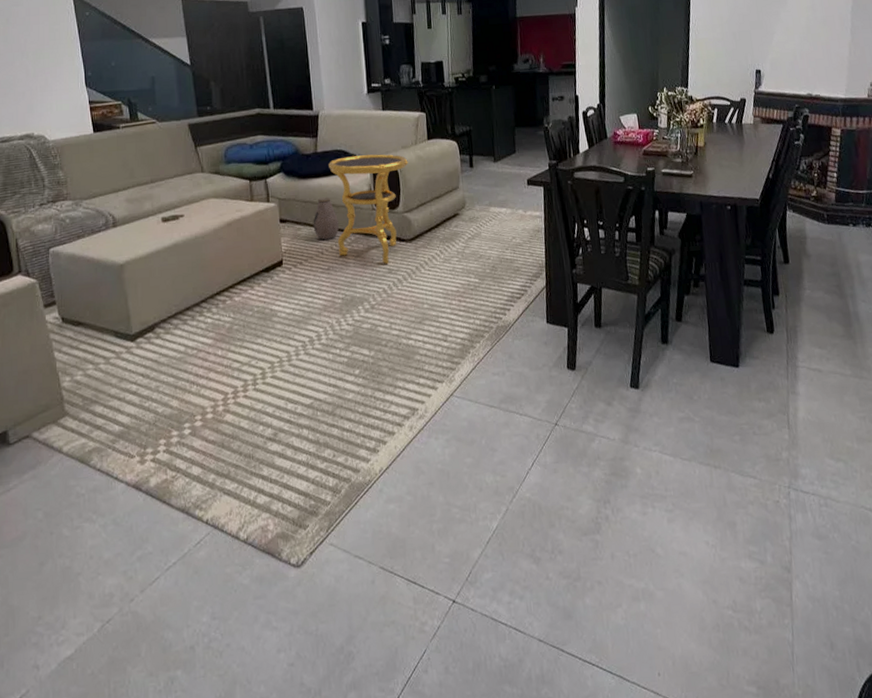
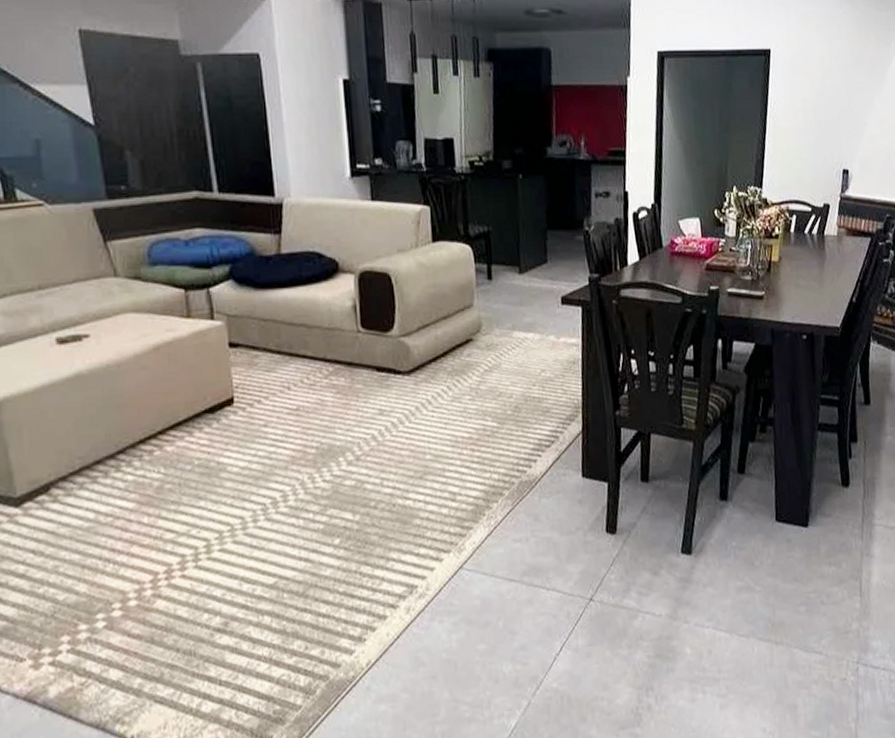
vase: present [313,197,340,241] -> none [275,314,313,372]
side table: present [328,154,408,264] -> none [297,258,406,403]

